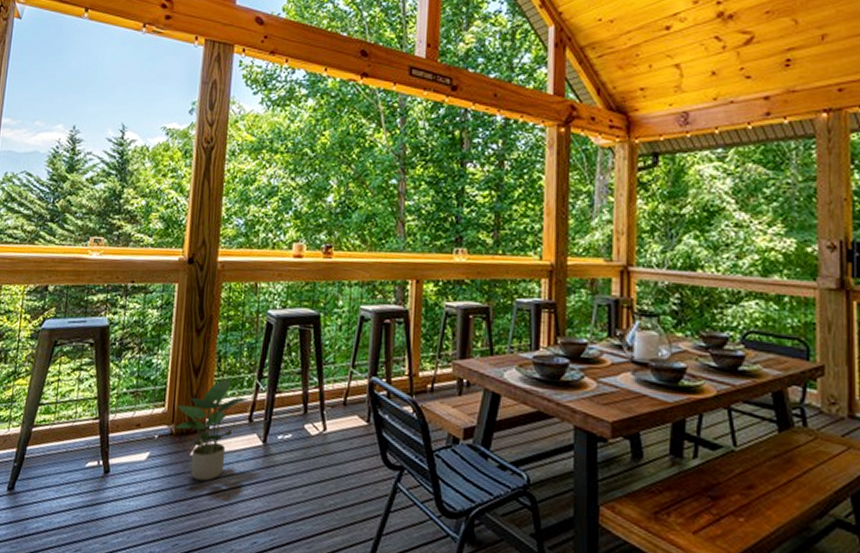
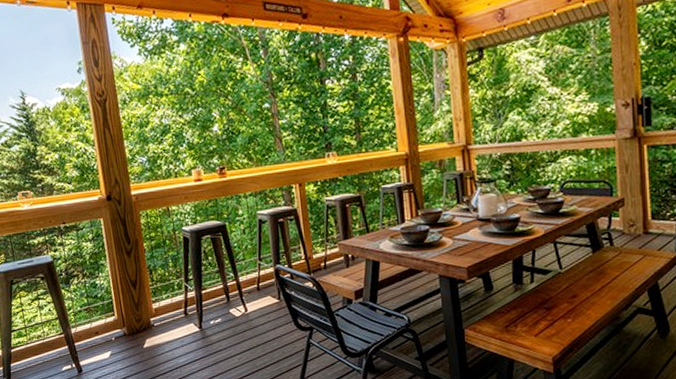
potted plant: present [174,377,250,481] -> none [124,285,182,365]

